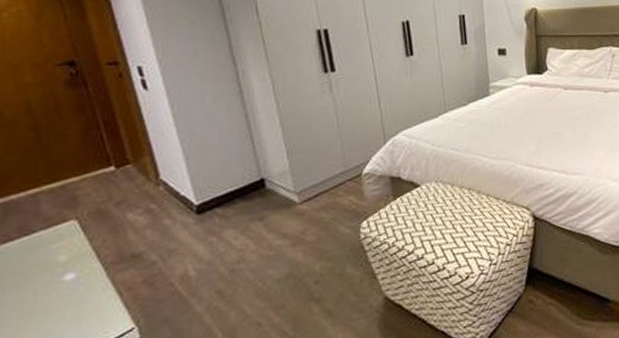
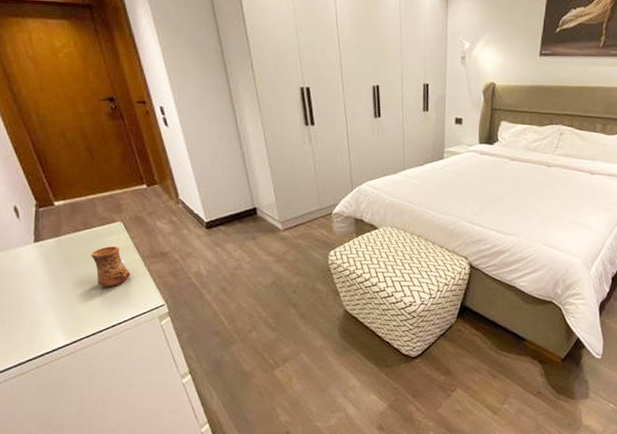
cup: none [27,255,86,317] -> present [91,246,131,287]

